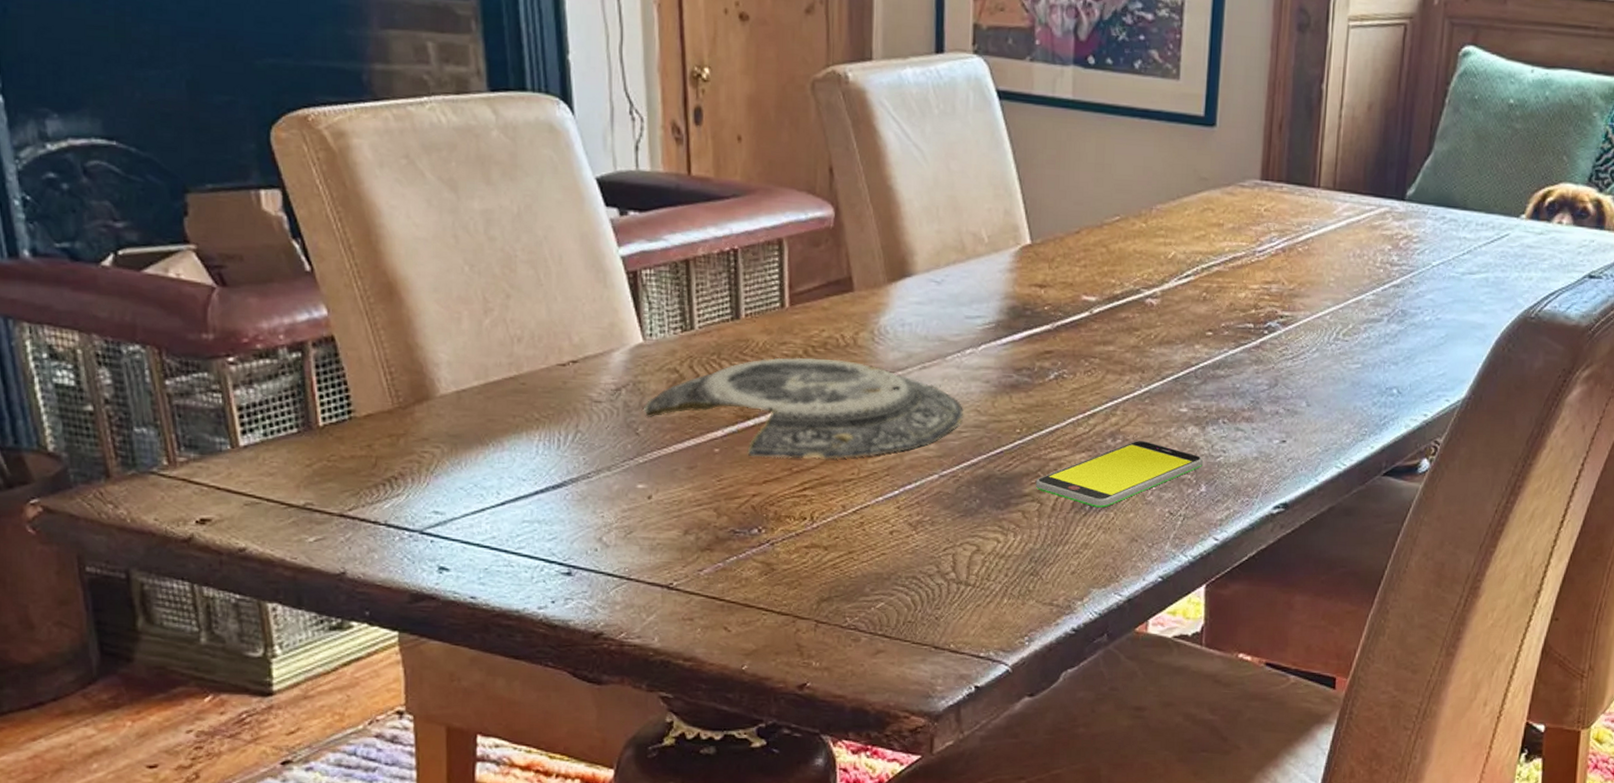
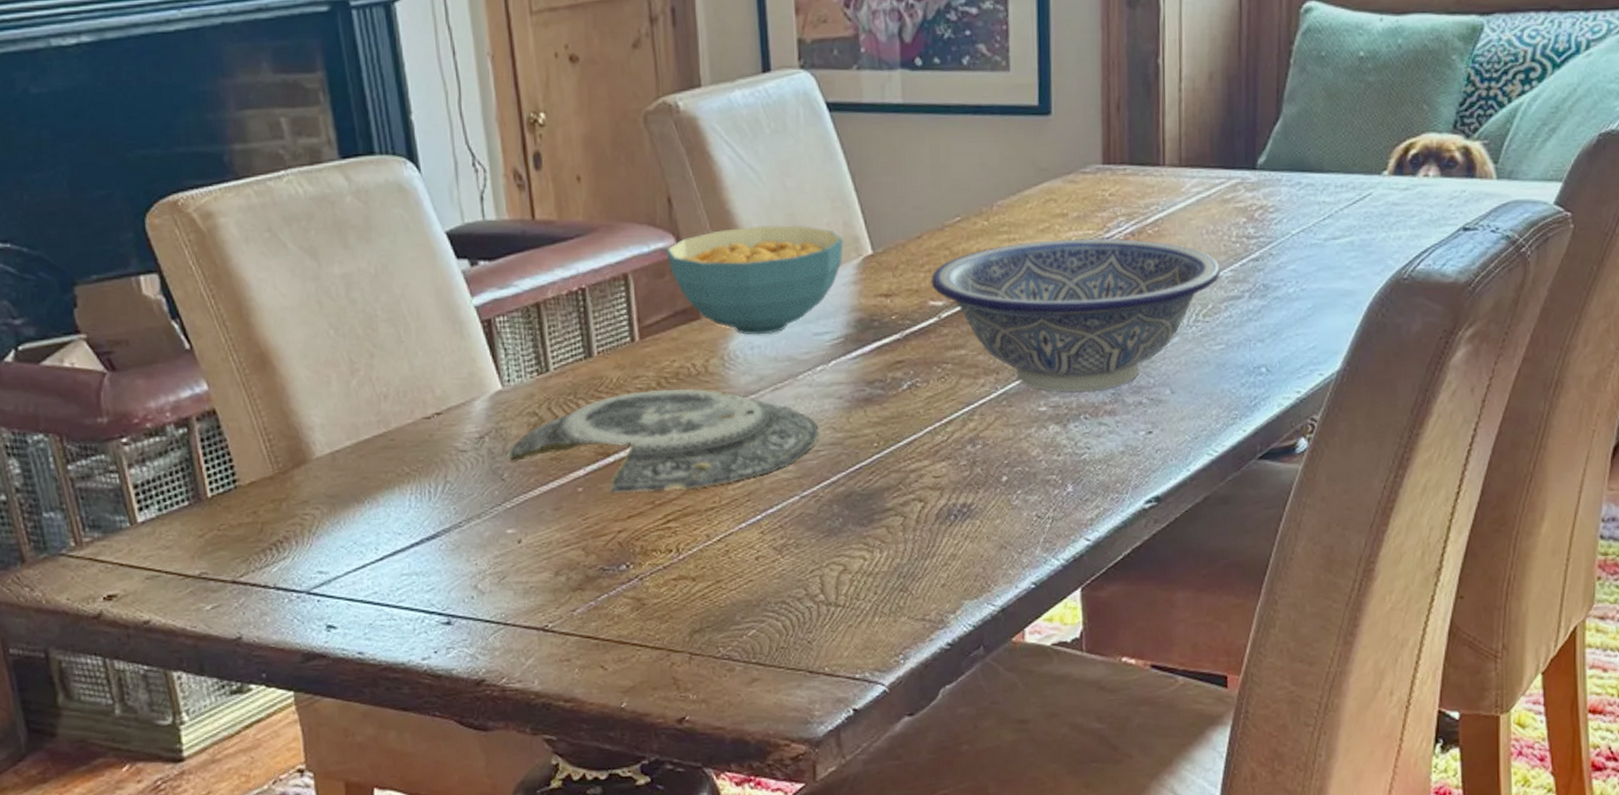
cereal bowl: none [823,204,1003,313] -> present [666,225,843,335]
smartphone: present [1035,441,1203,508] -> none [897,444,1067,517]
decorative bowl: none [1085,248,1363,397] -> present [931,238,1220,392]

